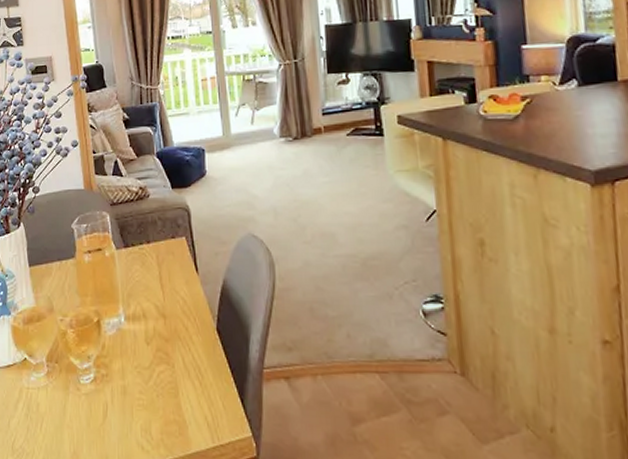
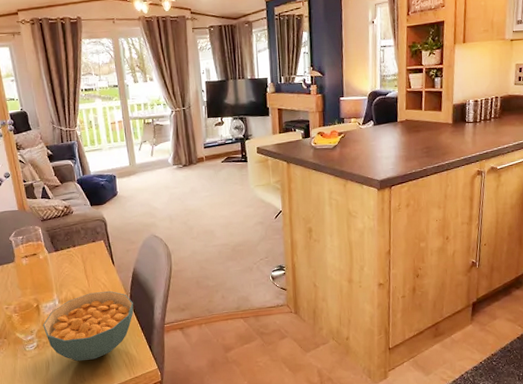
cereal bowl: none [103,309,222,410] -> present [42,290,134,362]

